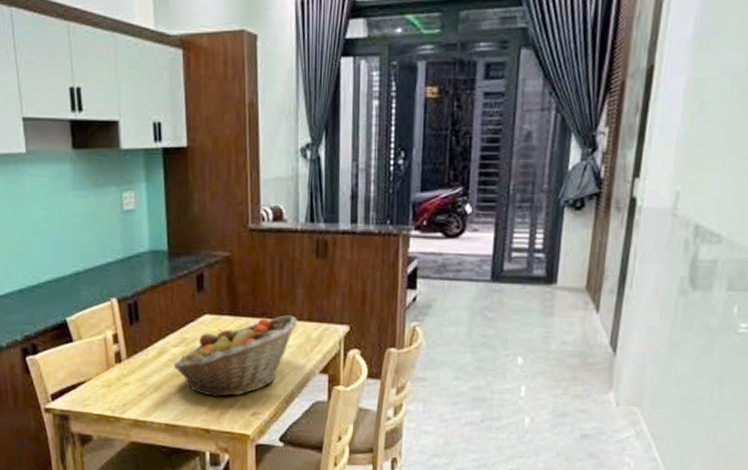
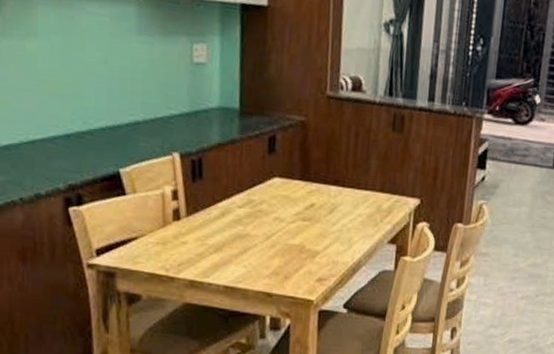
fruit basket: present [173,315,297,398] -> none [237,184,370,262]

